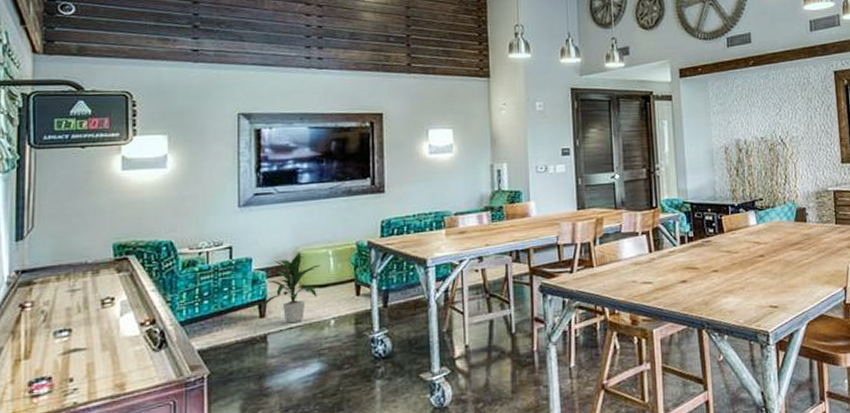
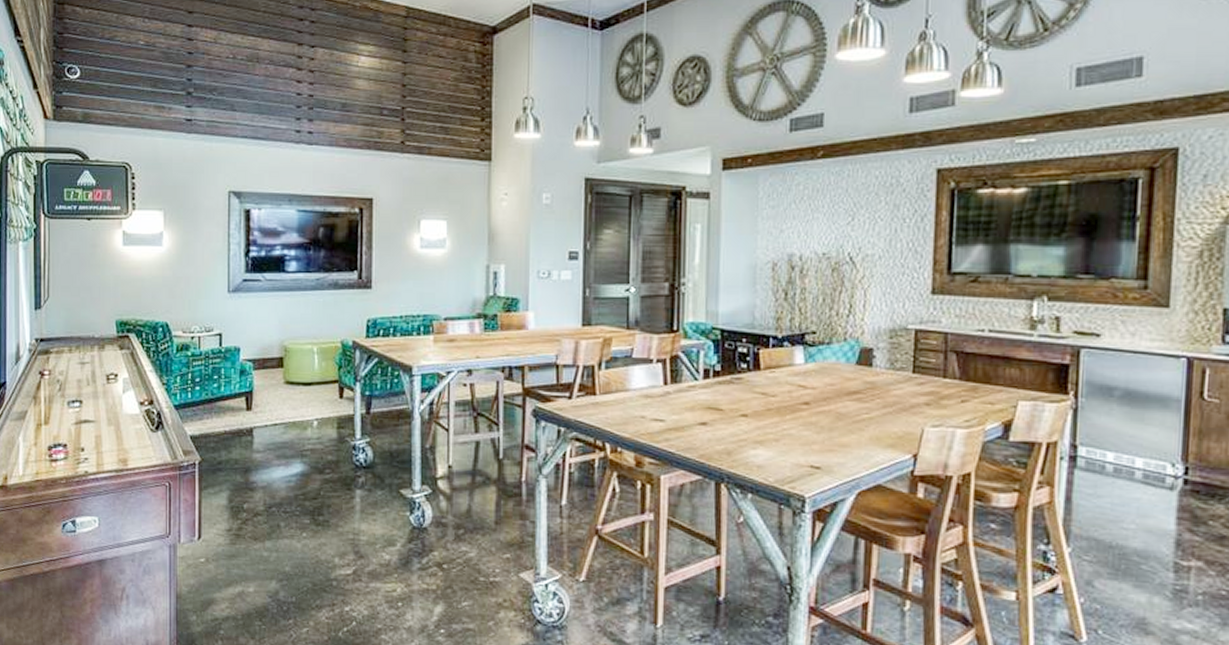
indoor plant: present [260,252,321,323] -> none [247,346,306,420]

